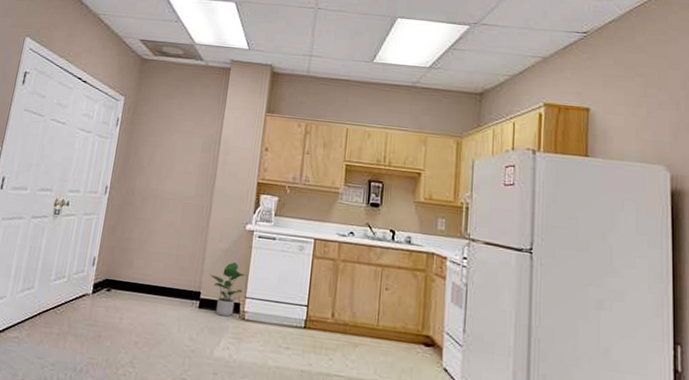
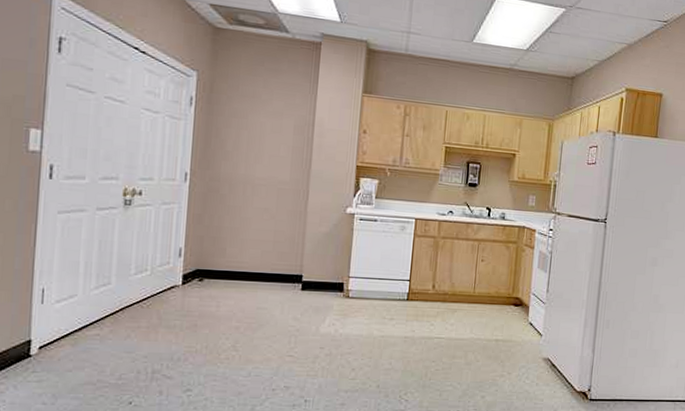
potted plant: present [209,262,246,317] -> none [311,245,349,296]

